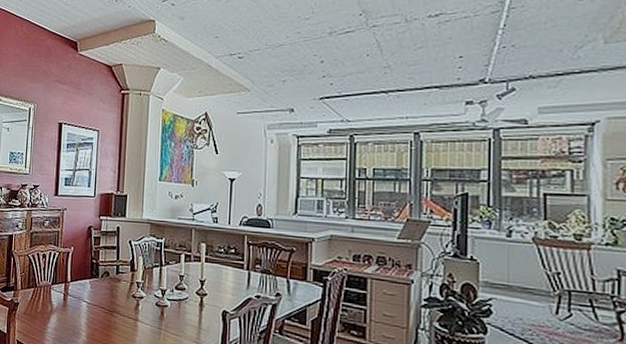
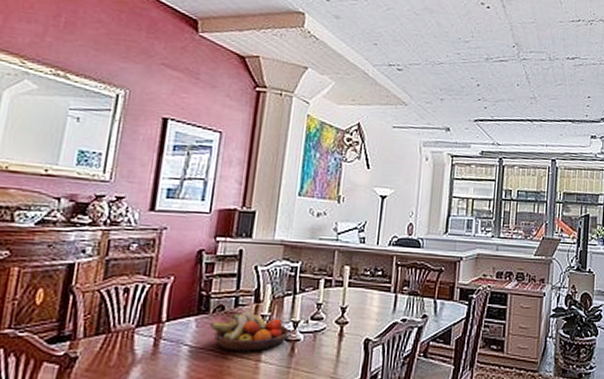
fruit bowl: none [100,279,159,313] -> present [210,313,289,352]

